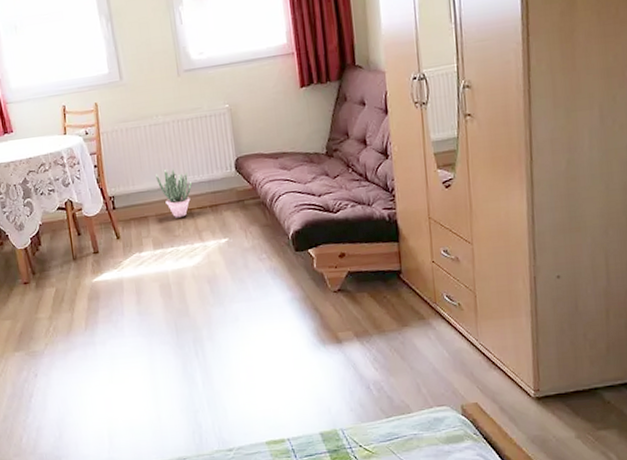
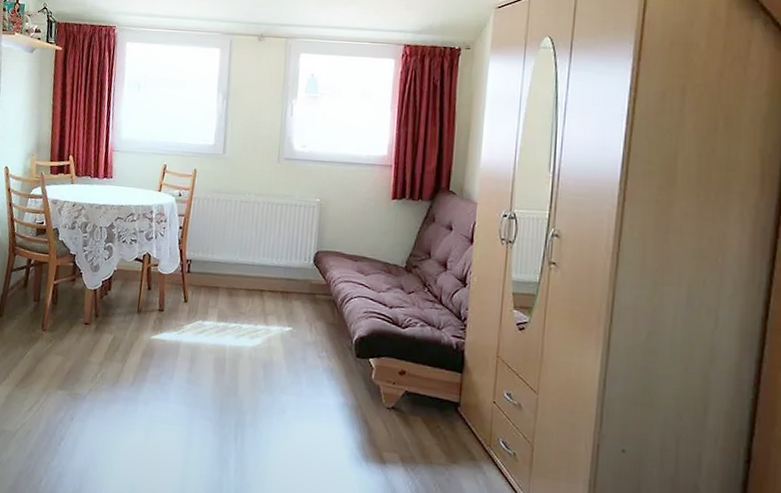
potted plant: present [156,169,192,218] -> none [235,247,268,297]

